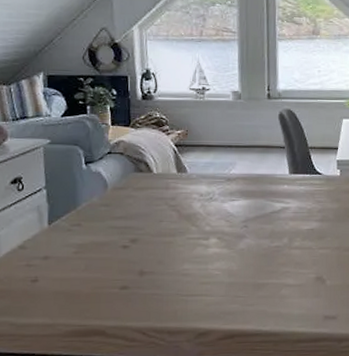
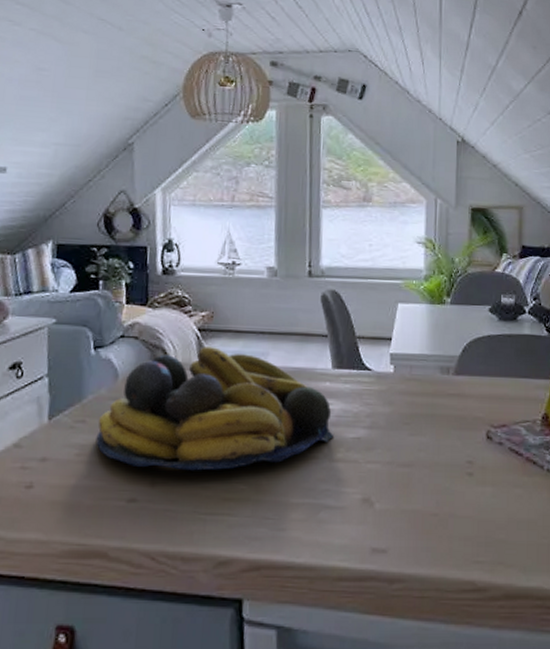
fruit bowl: none [91,158,292,262] -> present [96,345,335,471]

